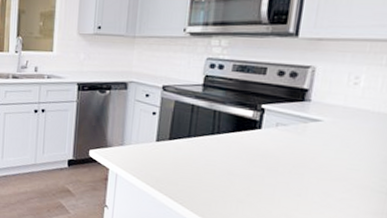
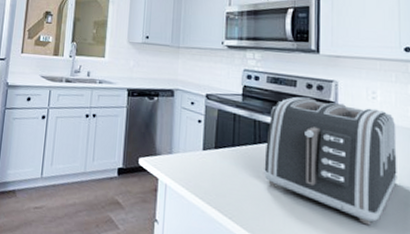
toaster: none [218,85,378,210] -> present [262,96,397,226]

